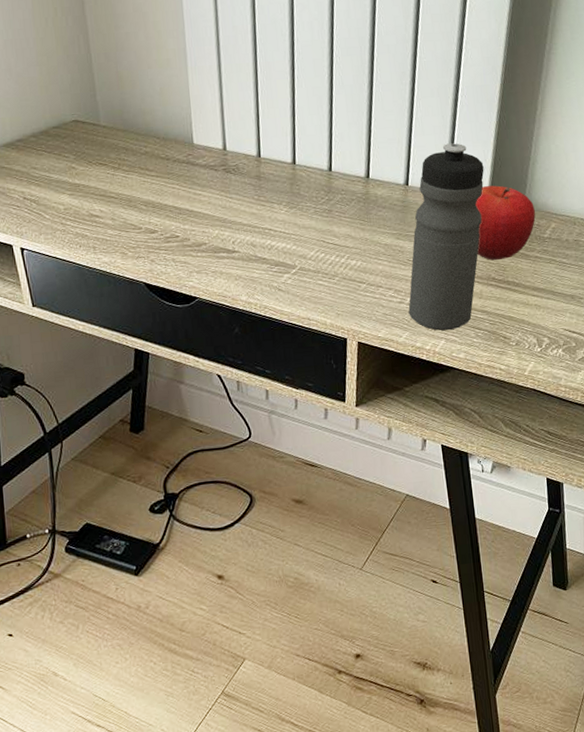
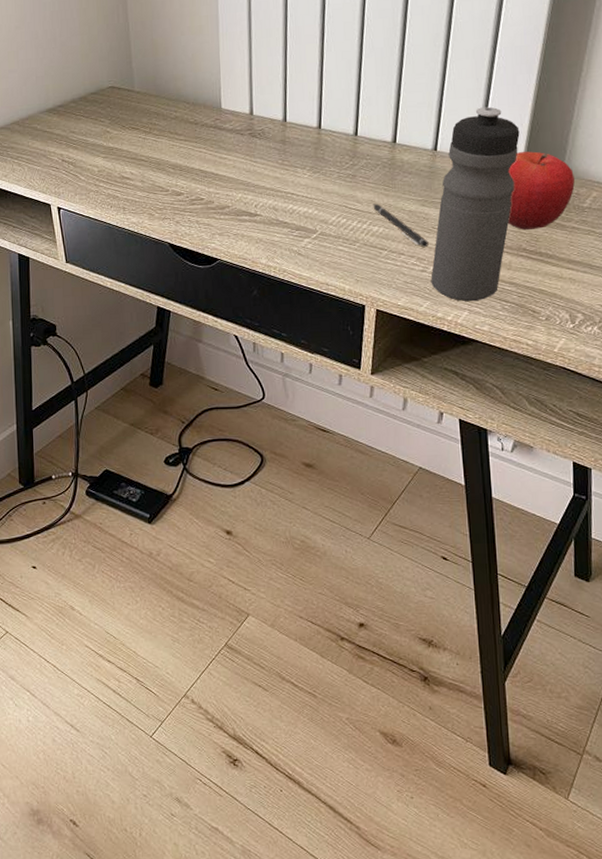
pen: none [350,237,405,280] -> present [373,203,429,248]

